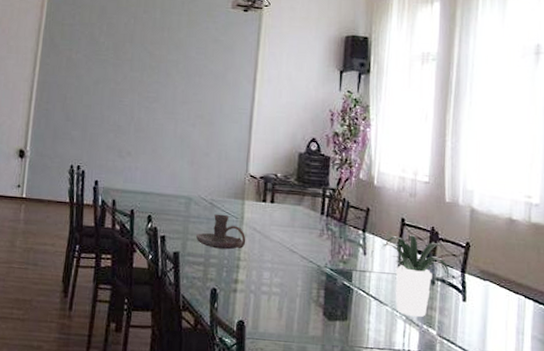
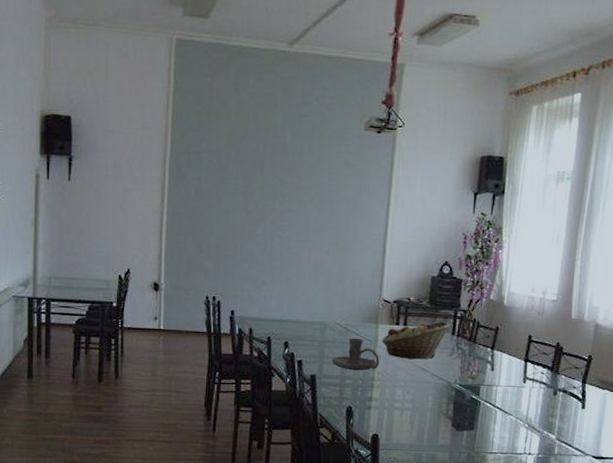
fruit basket: none [248,199,320,240] -> present [382,321,451,360]
potted plant: present [370,235,463,317] -> none [497,351,584,425]

